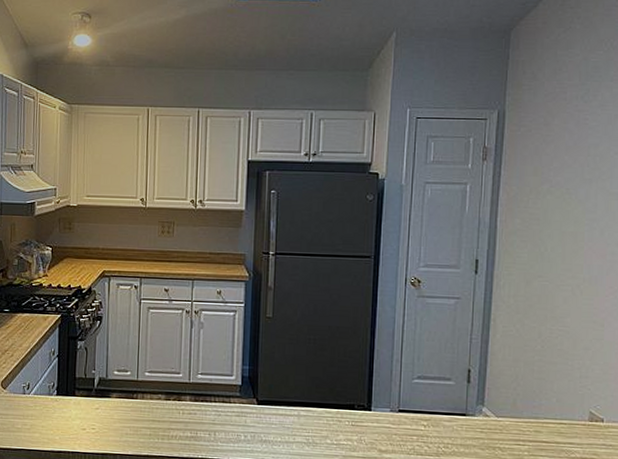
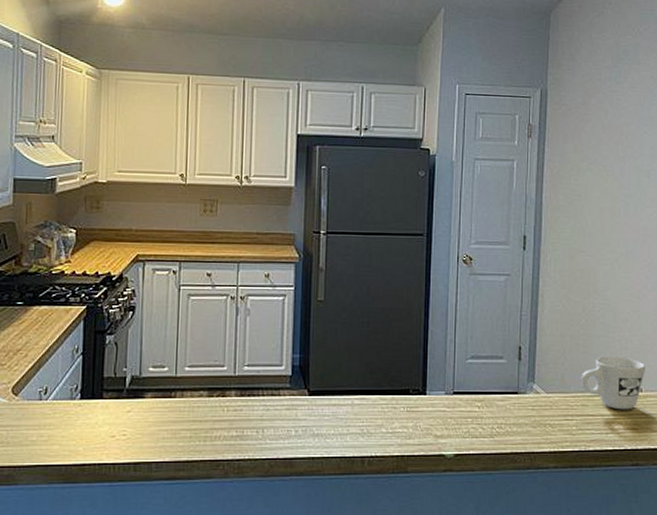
mug: none [534,384,608,440] -> present [581,356,645,410]

